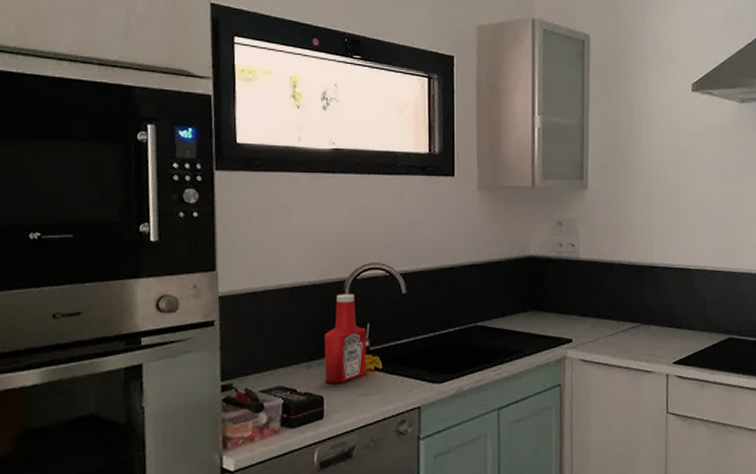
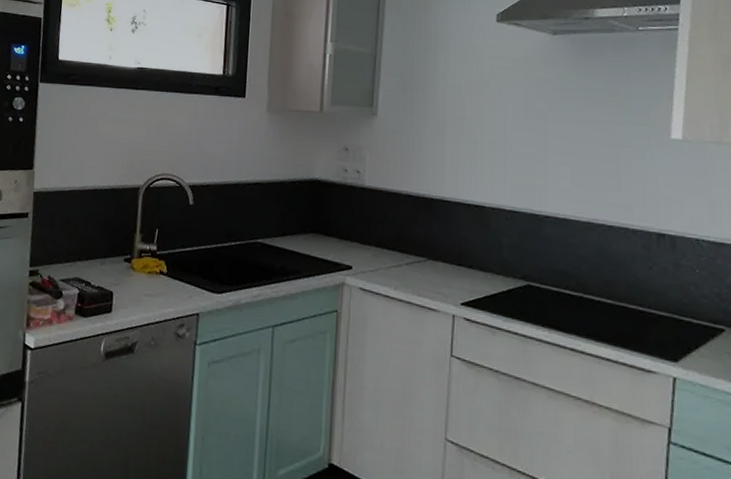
ketchup bottle: present [324,294,367,383] -> none [115,199,155,282]

